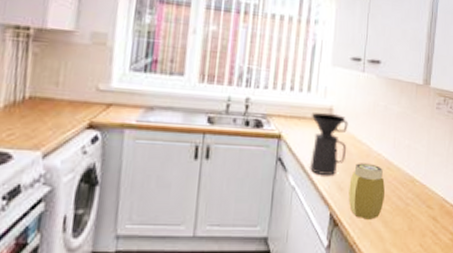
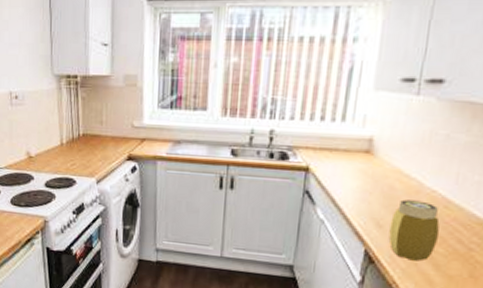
coffee maker: present [310,112,349,175] -> none [342,143,394,211]

